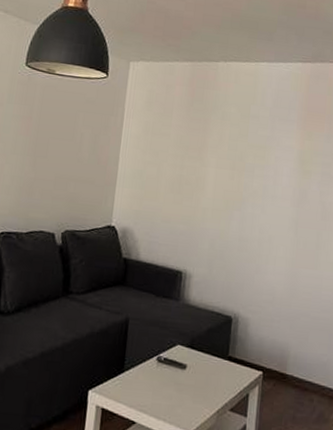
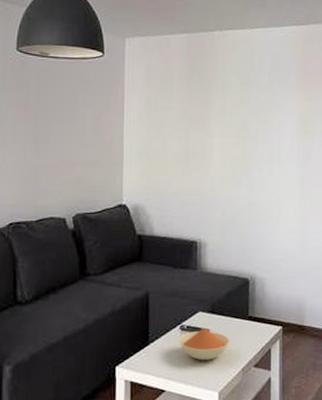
bowl: none [154,363,208,397] -> present [179,328,231,361]

